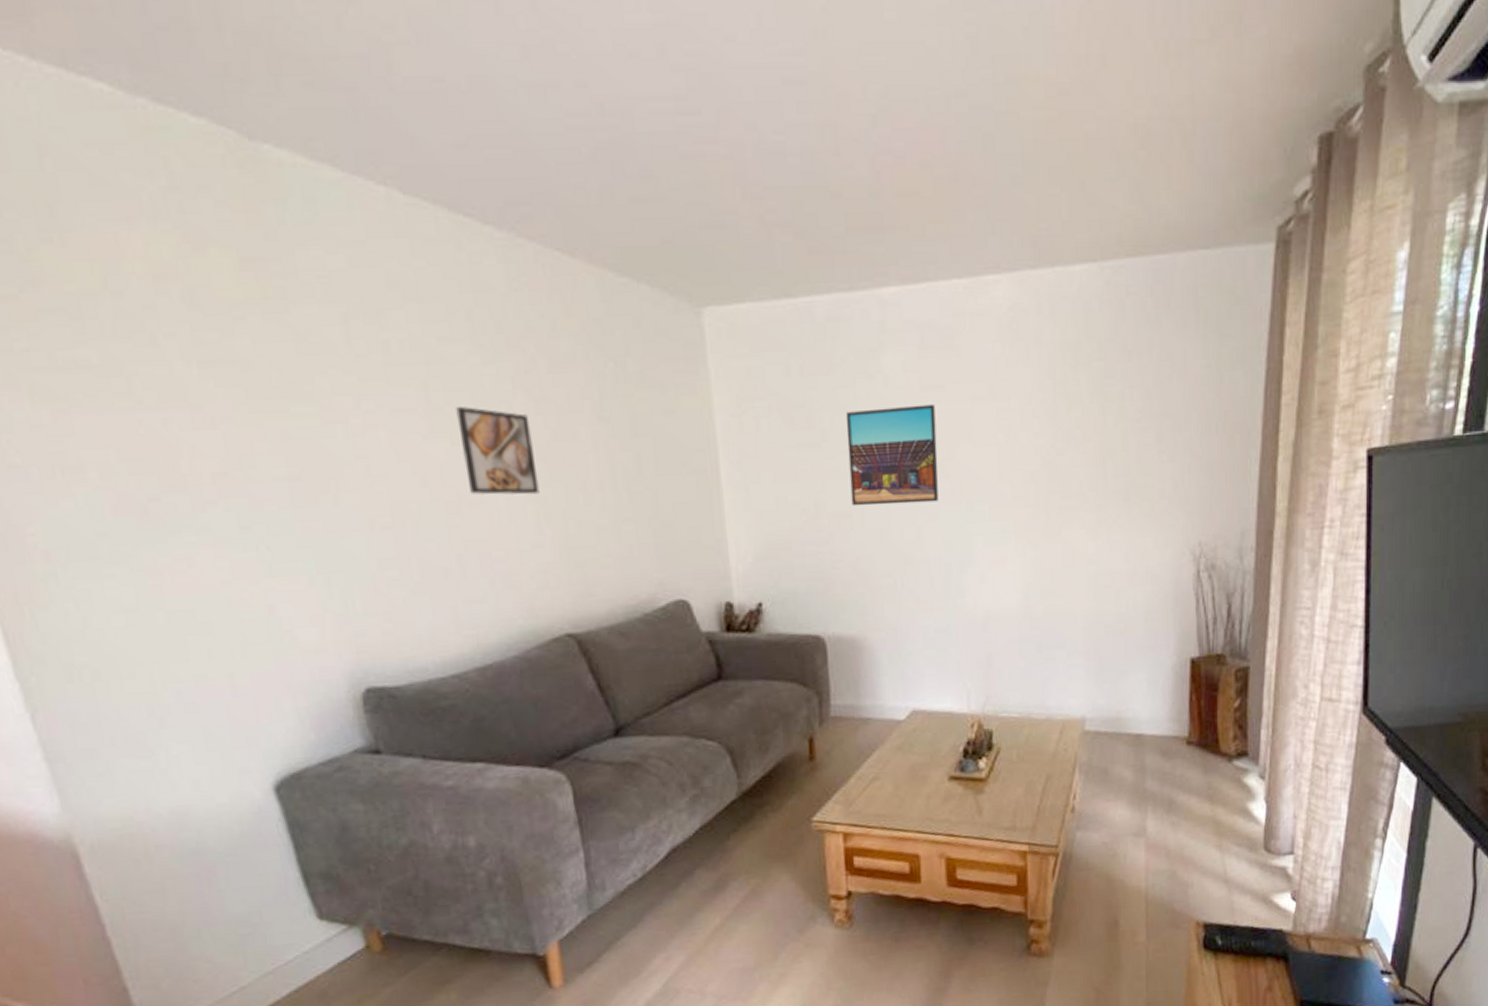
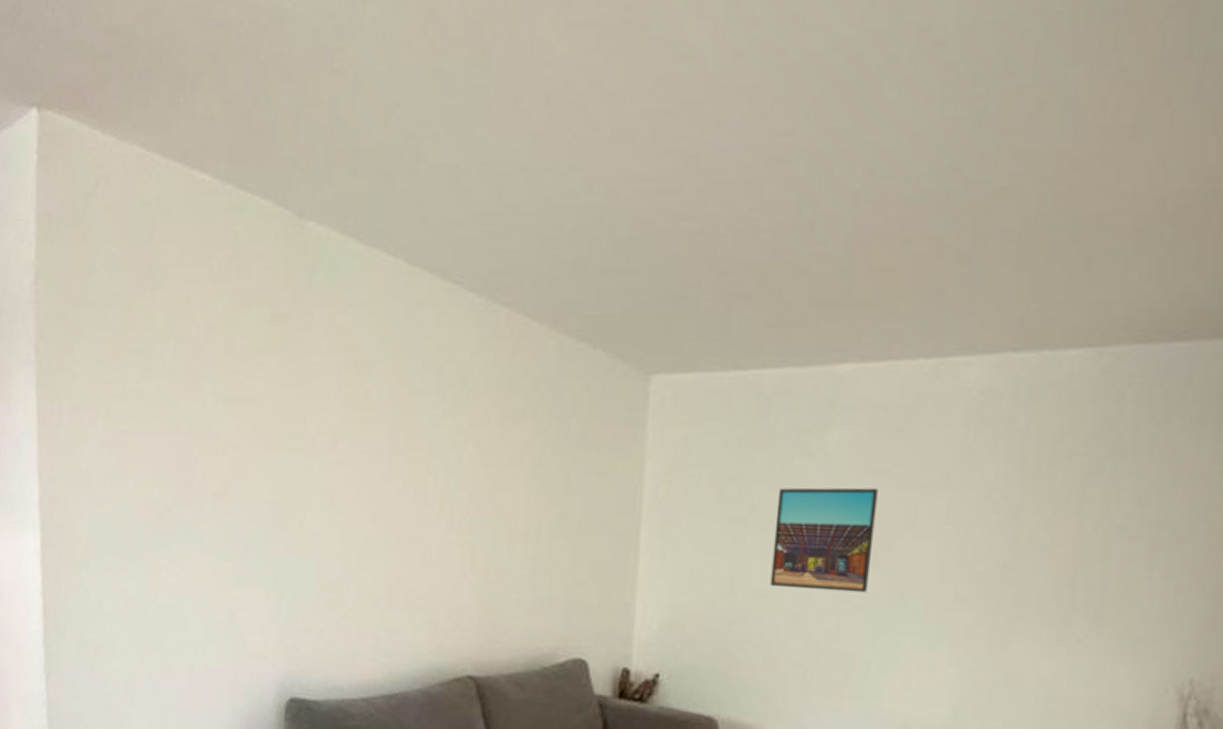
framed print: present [456,407,540,495] -> none [410,453,474,539]

